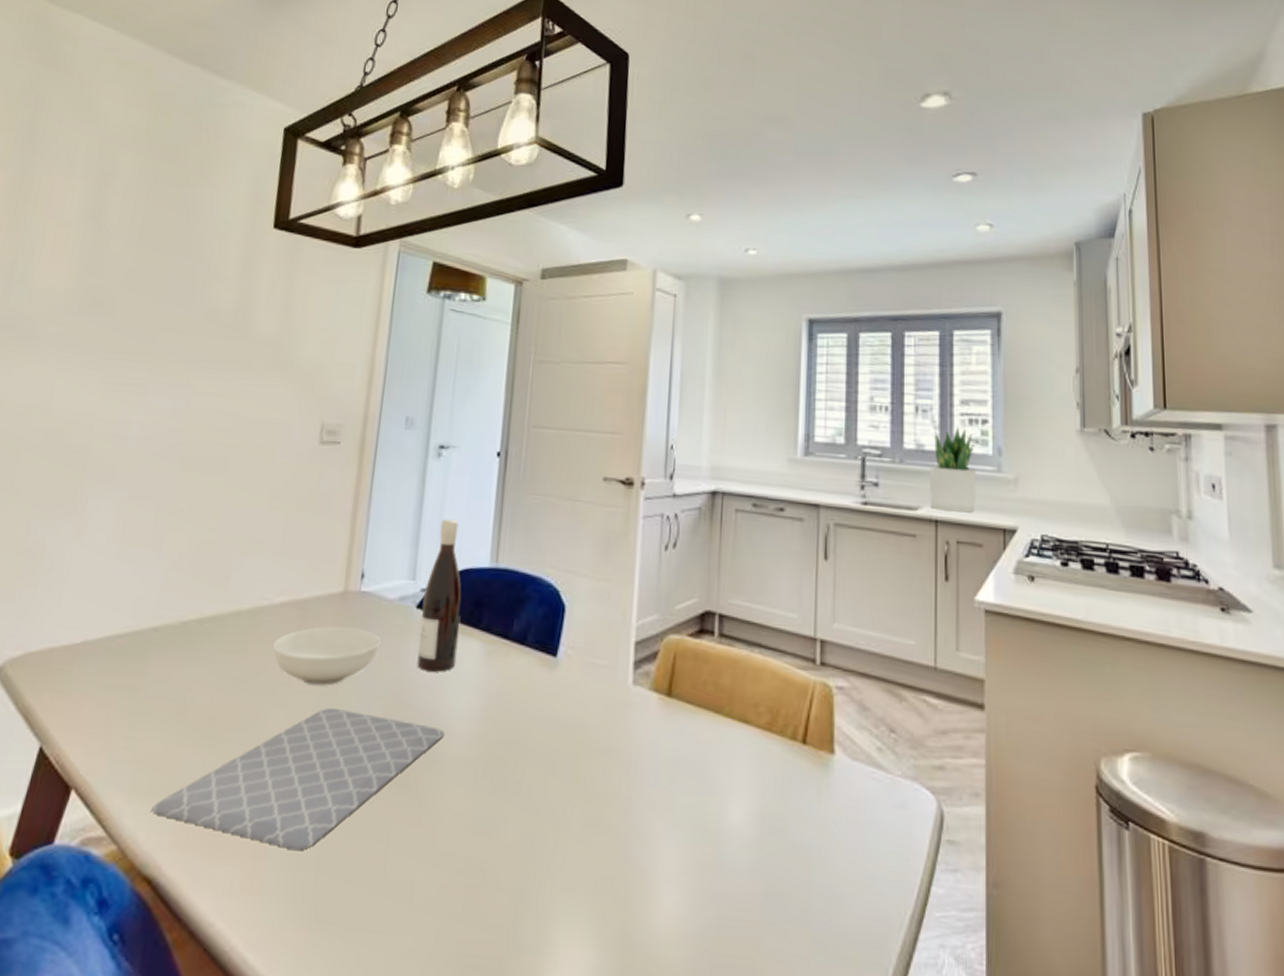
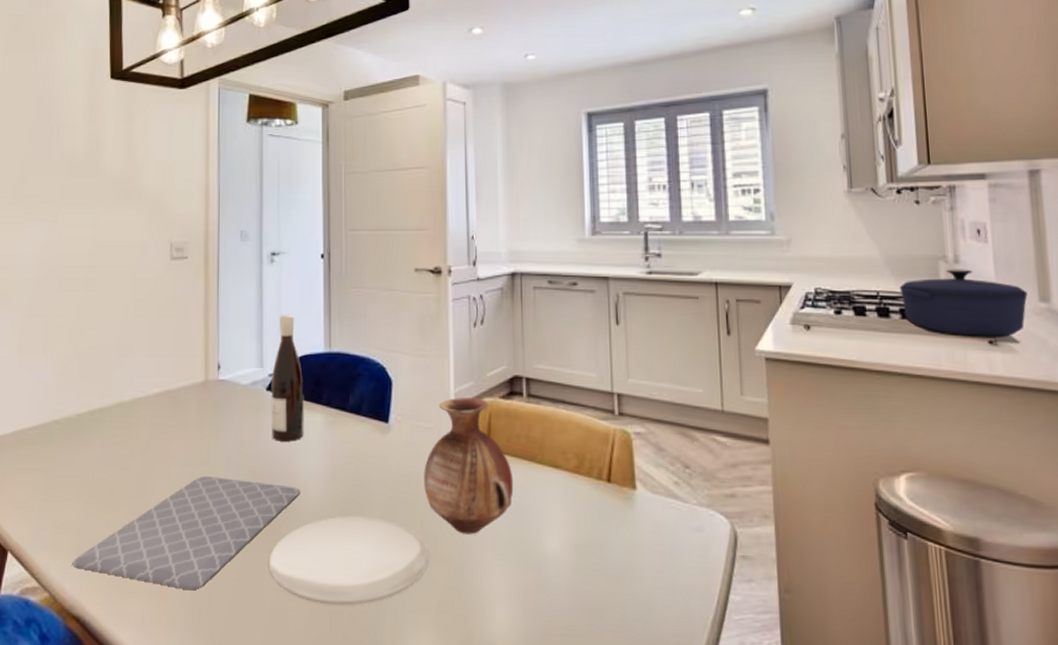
bowl: present [273,626,381,686] -> none [152,410,240,458]
plate: none [396,766,590,879] -> present [268,516,429,606]
vase: none [591,632,696,798] -> present [424,398,514,534]
planter: present [930,427,975,513] -> none [708,198,752,274]
cooking pot: none [1130,525,1262,606] -> present [899,269,1028,338]

